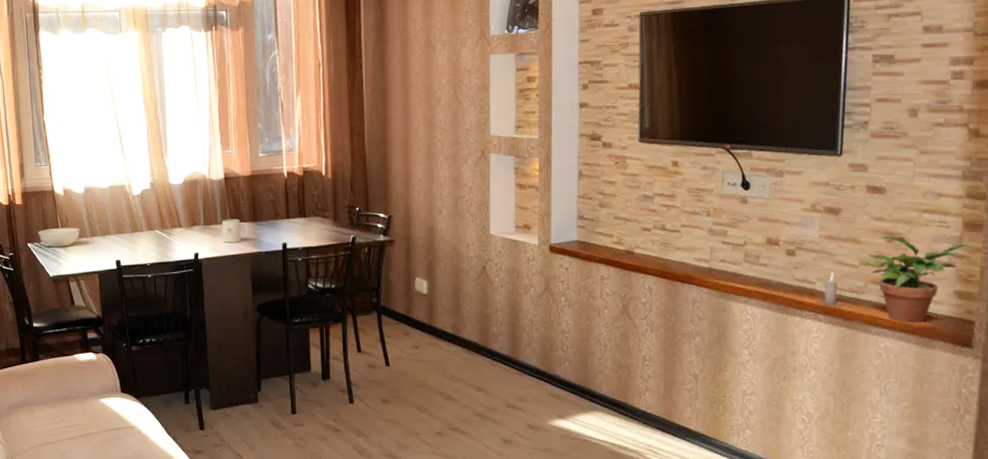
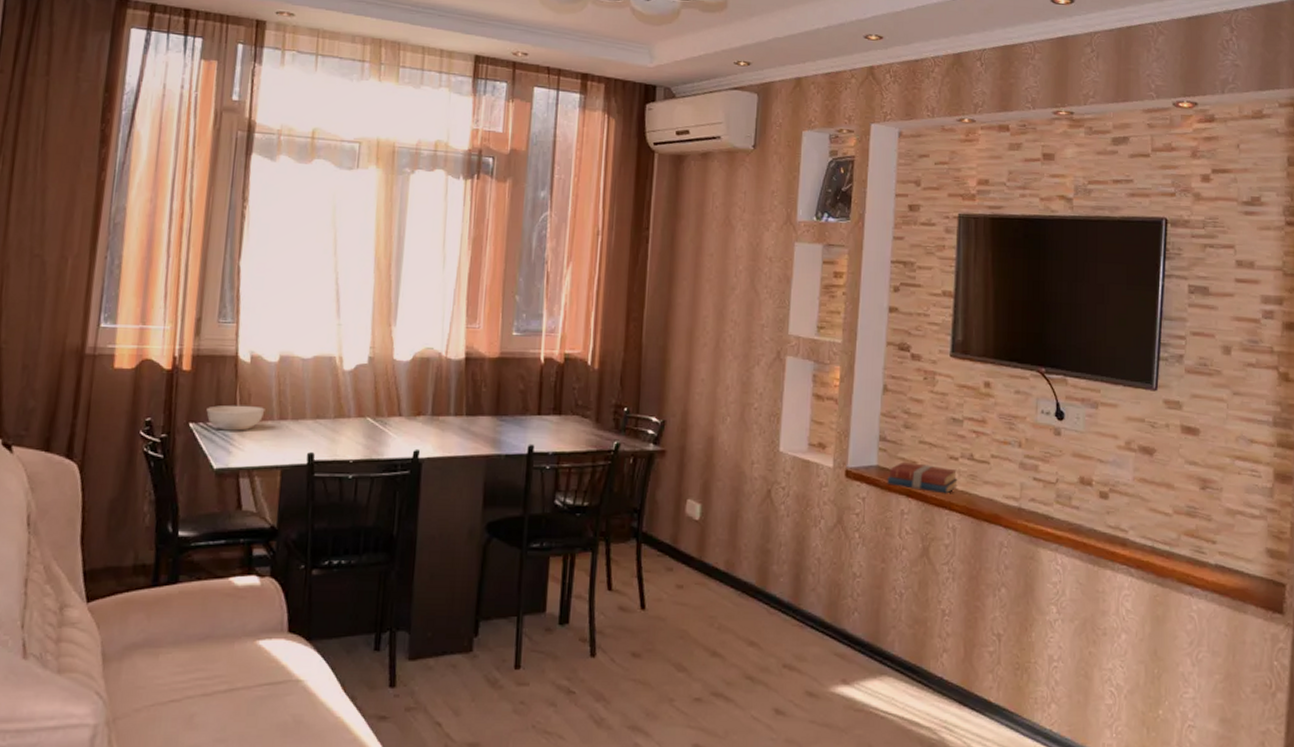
mug: present [221,219,249,243] -> none [452,410,488,440]
books: none [587,235,652,261] -> present [887,461,958,494]
candle: present [817,272,844,307] -> none [1129,520,1157,561]
potted plant: present [866,235,973,324] -> none [1179,481,1283,584]

